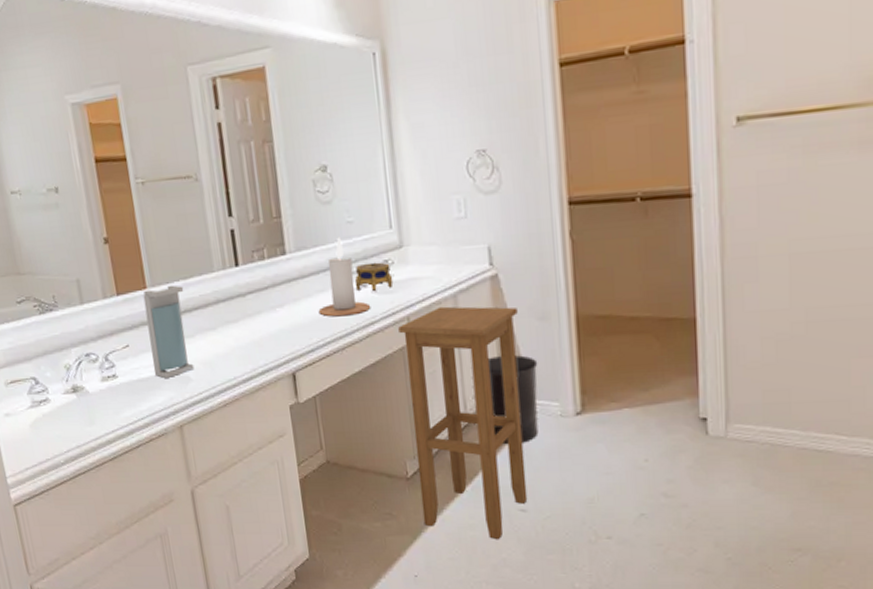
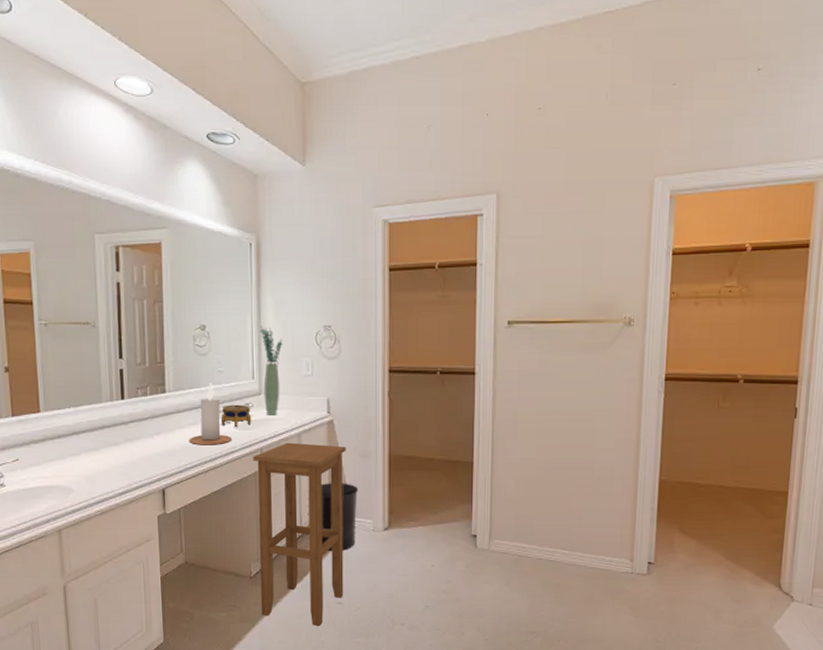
soap dispenser: present [143,285,195,379] -> none [36,411,77,490]
vase: none [394,159,427,274] -> present [259,326,283,415]

